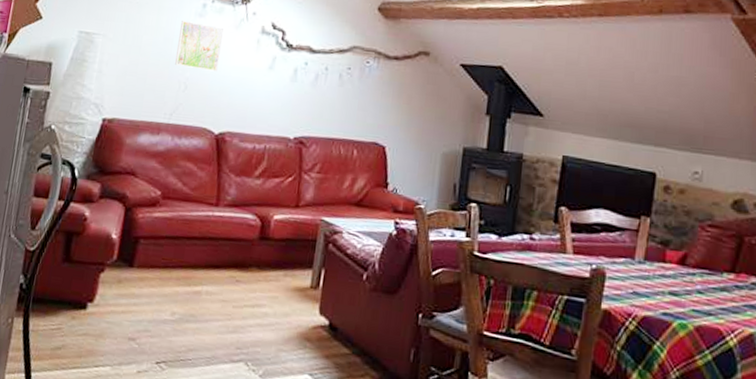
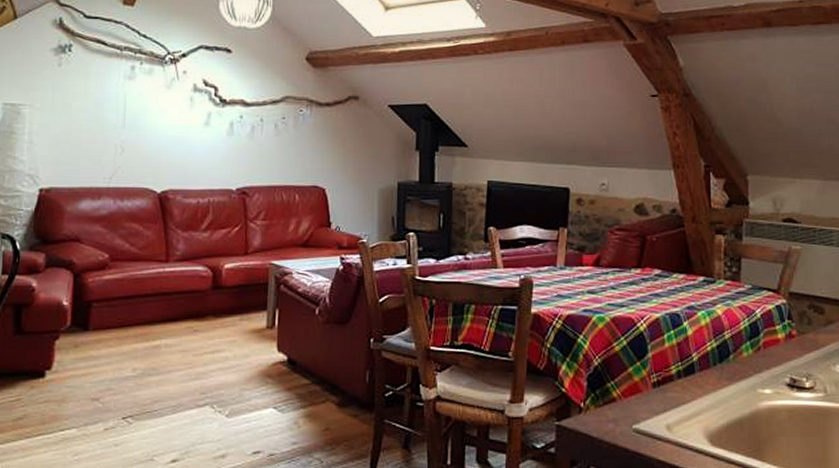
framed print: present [175,20,225,72] -> none [109,83,156,132]

